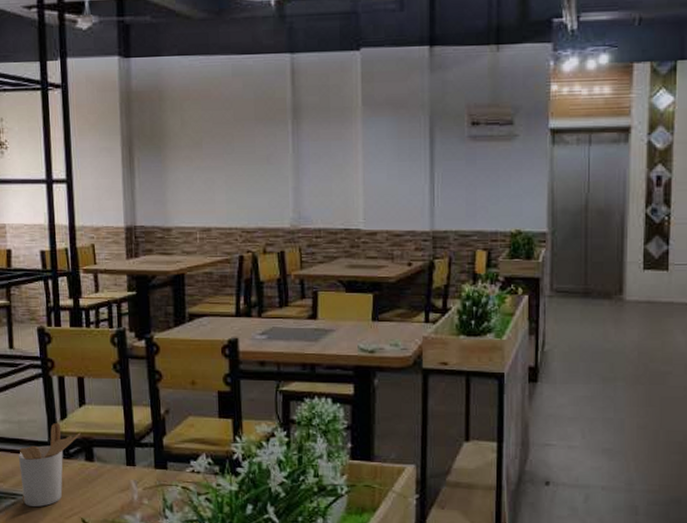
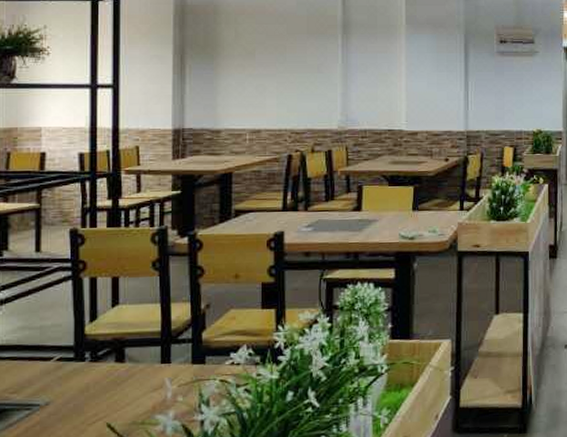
utensil holder: present [18,422,81,507] -> none [37,324,112,416]

